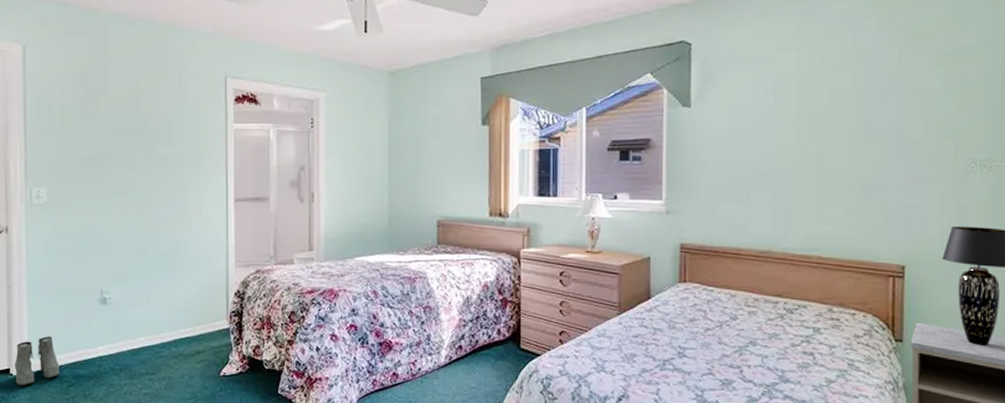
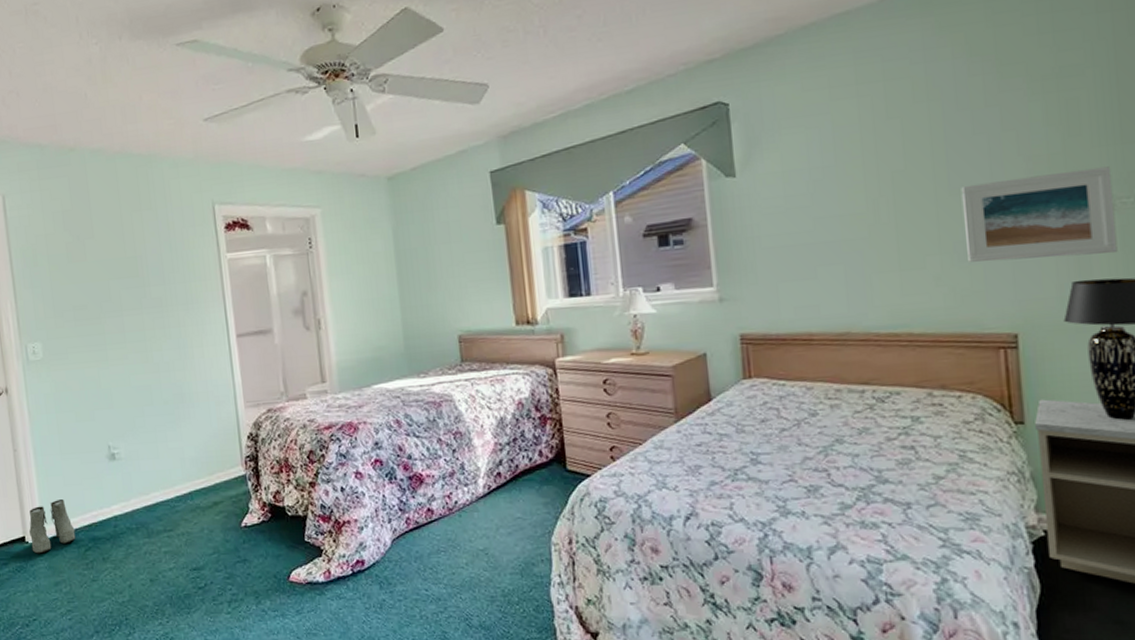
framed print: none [872,134,991,207] -> present [961,166,1118,262]

